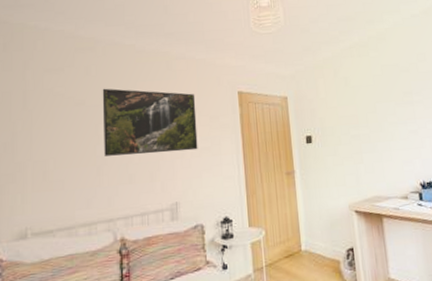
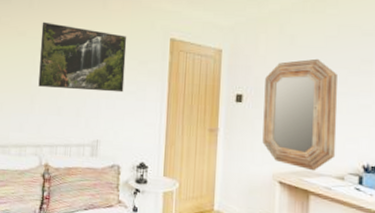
home mirror: none [329,95,398,196] -> present [262,58,338,172]

